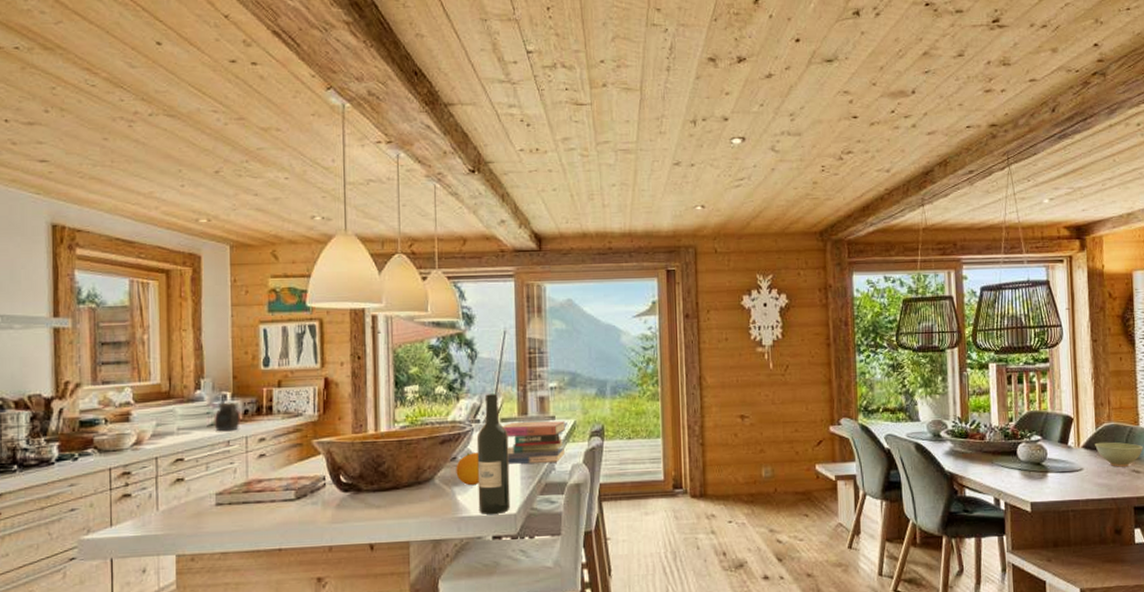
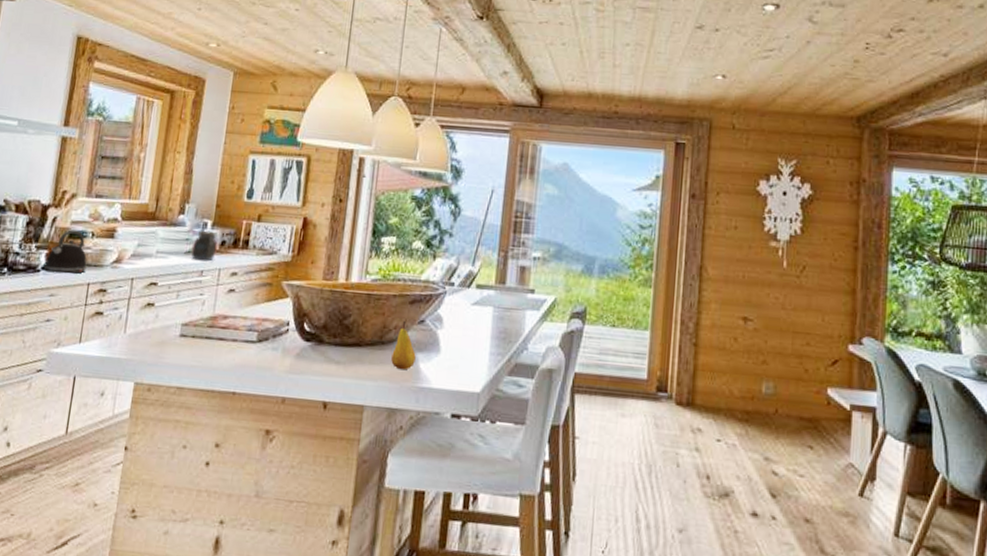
kettle: none [59,419,105,464] -> present [44,230,87,274]
fruit: none [429,460,453,505] -> present [391,320,416,371]
fruit: present [456,452,479,486] -> none [422,317,448,355]
wine bottle: present [476,394,511,514] -> none [440,256,482,390]
books: present [503,421,565,464] -> none [477,290,545,341]

